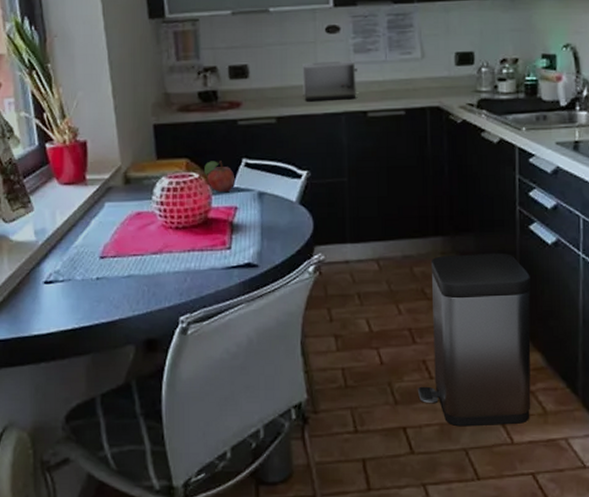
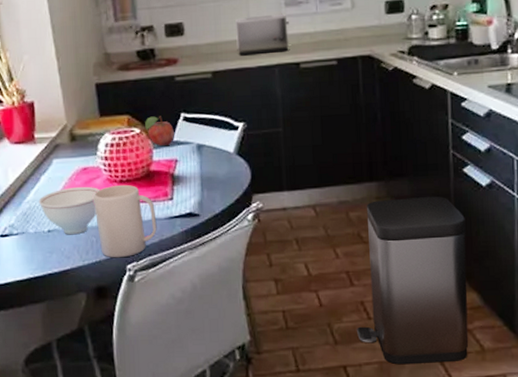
bowl: none [87,232,154,283] -> present [38,186,100,235]
mug: none [147,231,213,309] -> present [93,184,157,258]

